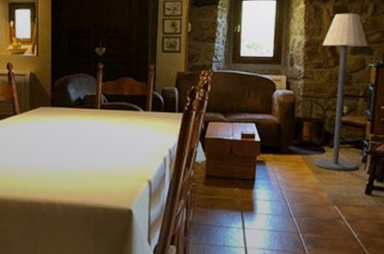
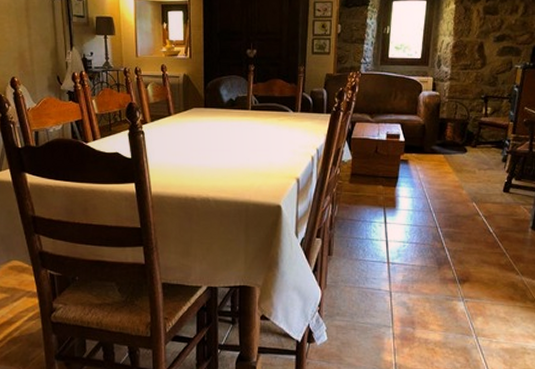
floor lamp: present [314,13,368,171] -> none [456,13,516,169]

